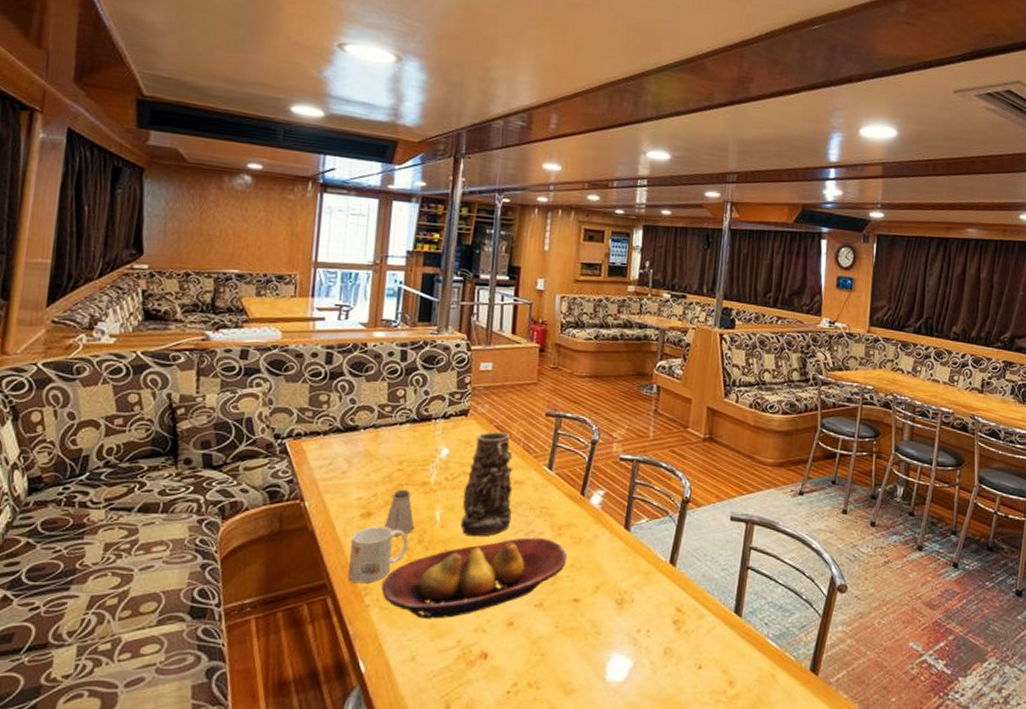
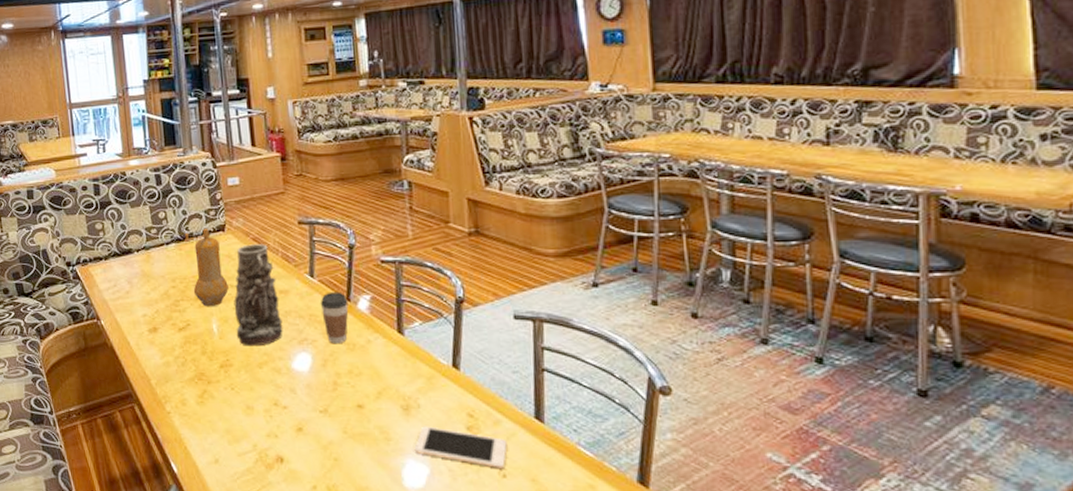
mug: present [348,525,409,584] -> none [145,339,194,393]
fruit bowl: present [381,537,567,619] -> none [177,346,344,425]
saltshaker: present [385,489,415,536] -> none [170,305,196,348]
pepper mill: none [420,410,461,494] -> present [184,228,229,307]
coffee cup: none [553,485,582,538] -> present [320,292,349,344]
cell phone: none [621,620,707,660] -> present [414,426,507,469]

